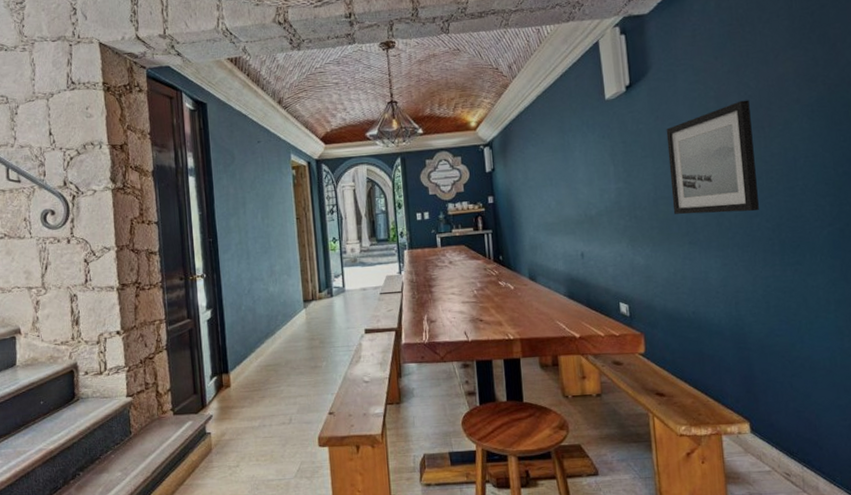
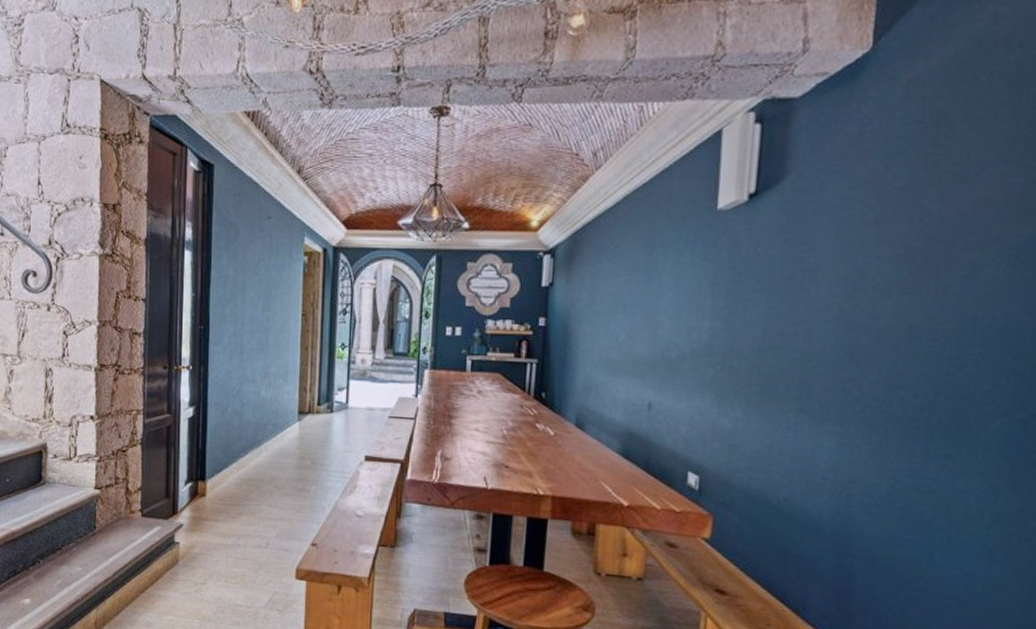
wall art: present [666,100,759,215] -> none [783,230,925,380]

